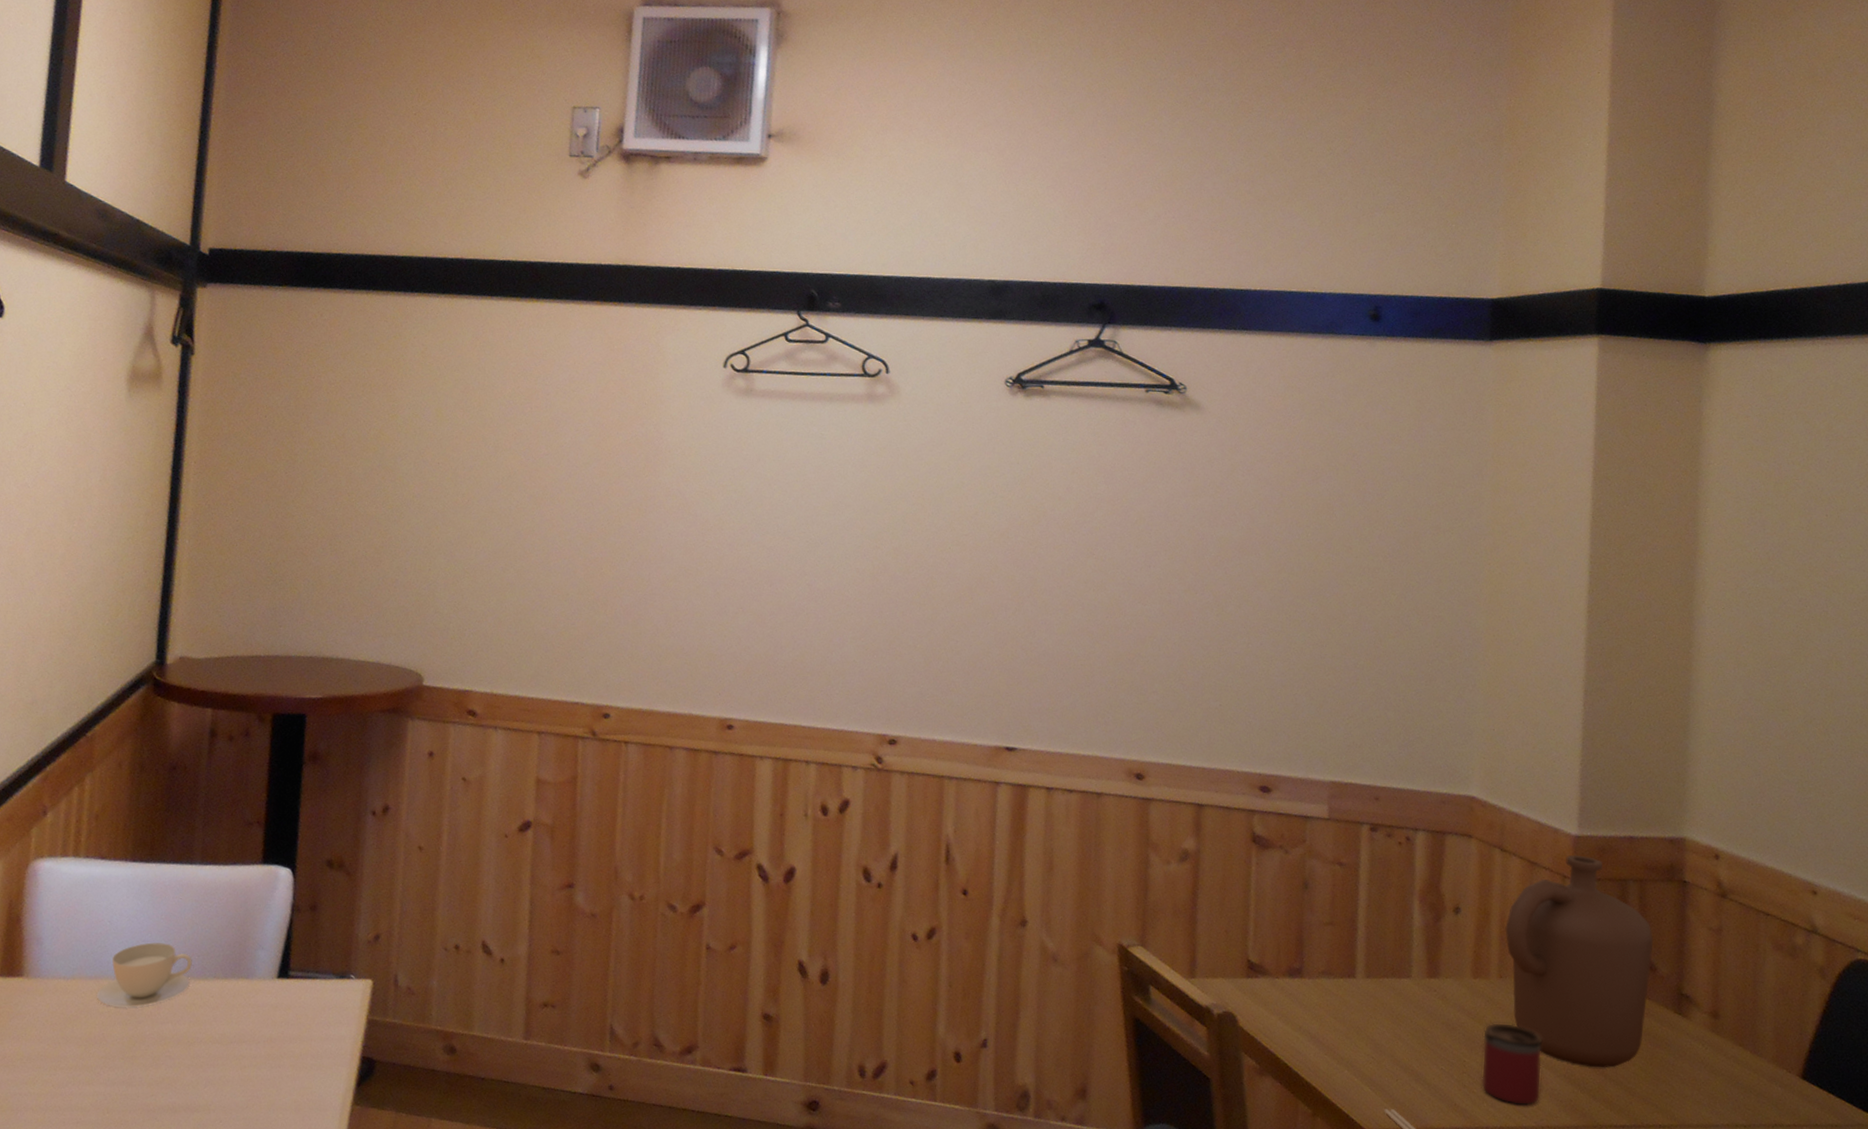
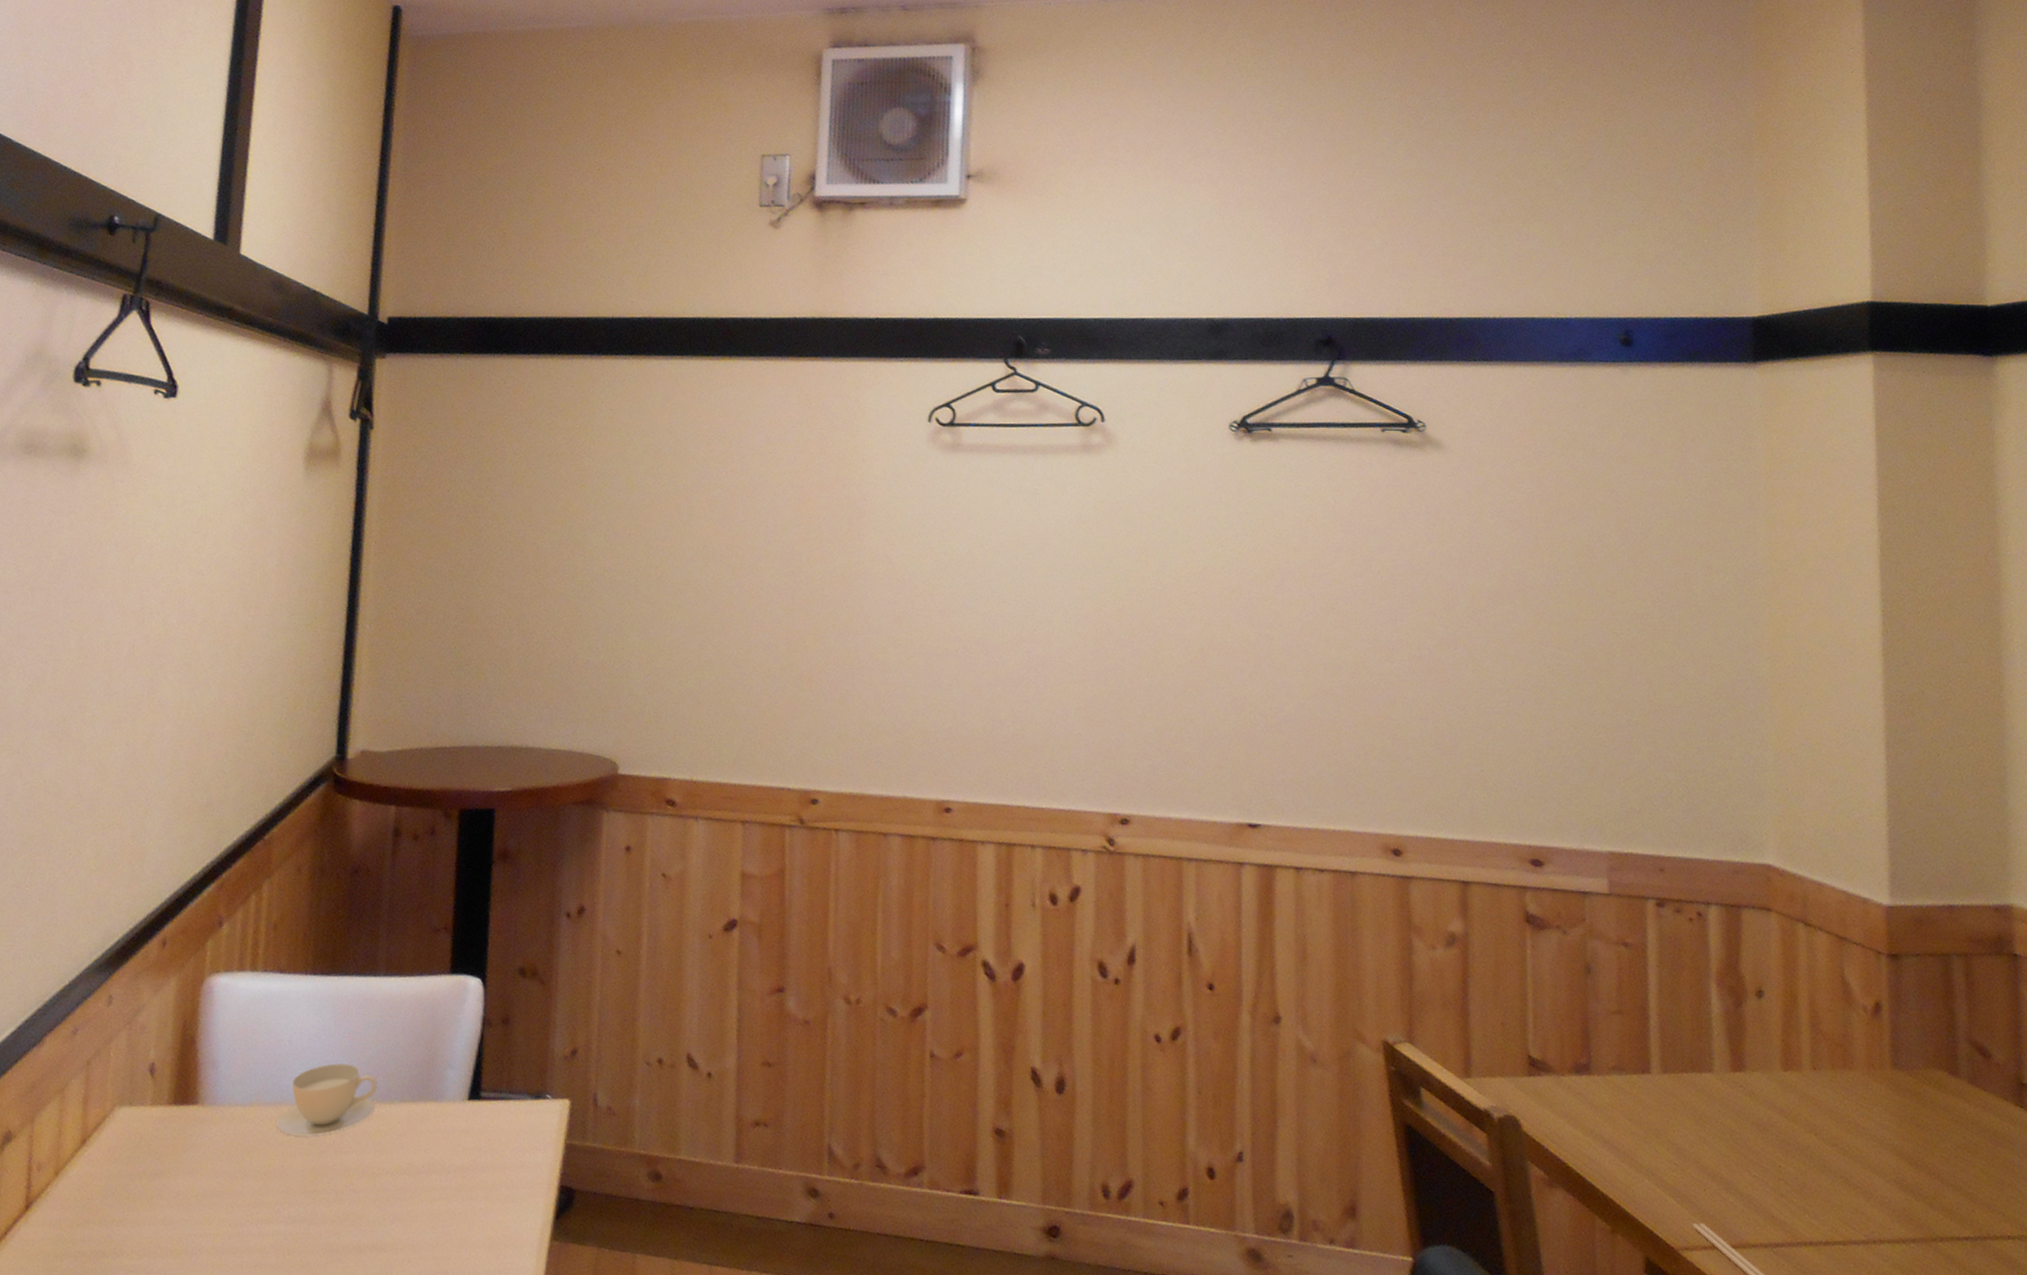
beverage cup: present [1481,1022,1542,1106] -> none [1799,1120,1869,1217]
water jug: present [1505,855,1654,1068] -> none [1816,928,1986,1170]

